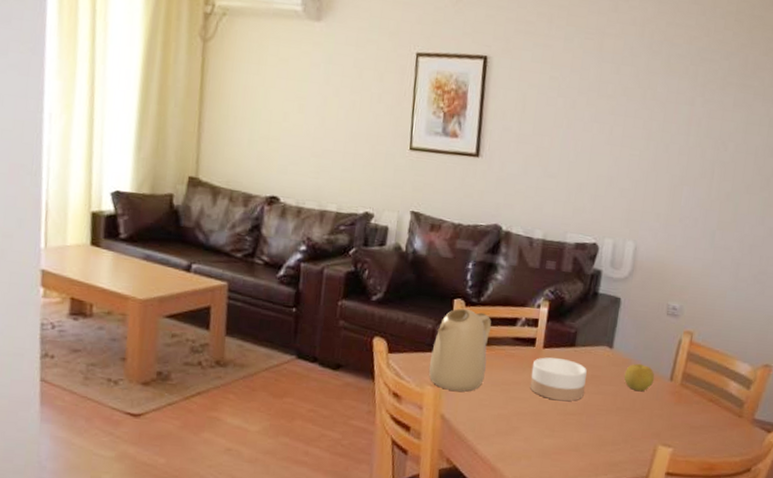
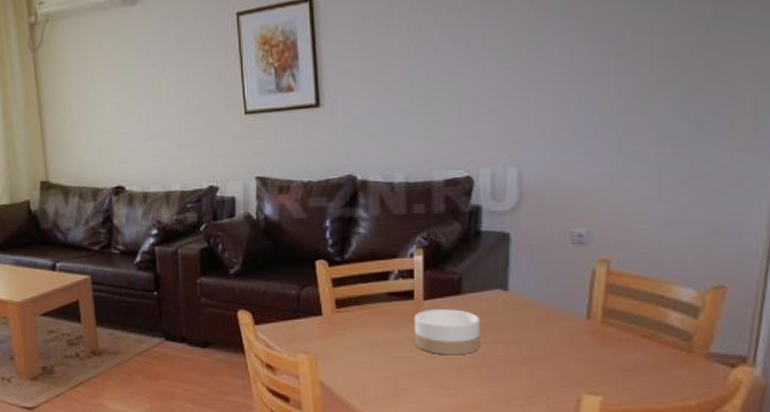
kettle: present [428,308,491,392] -> none [299,269,361,356]
fruit: present [624,363,655,392] -> none [526,304,567,336]

